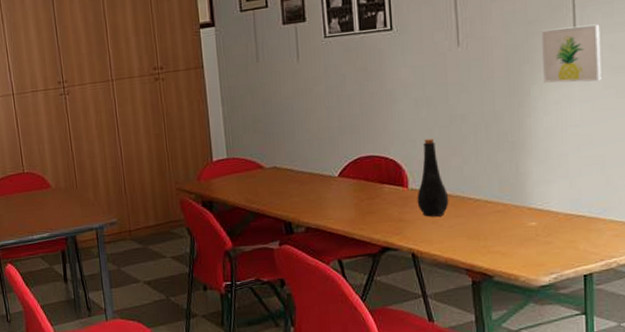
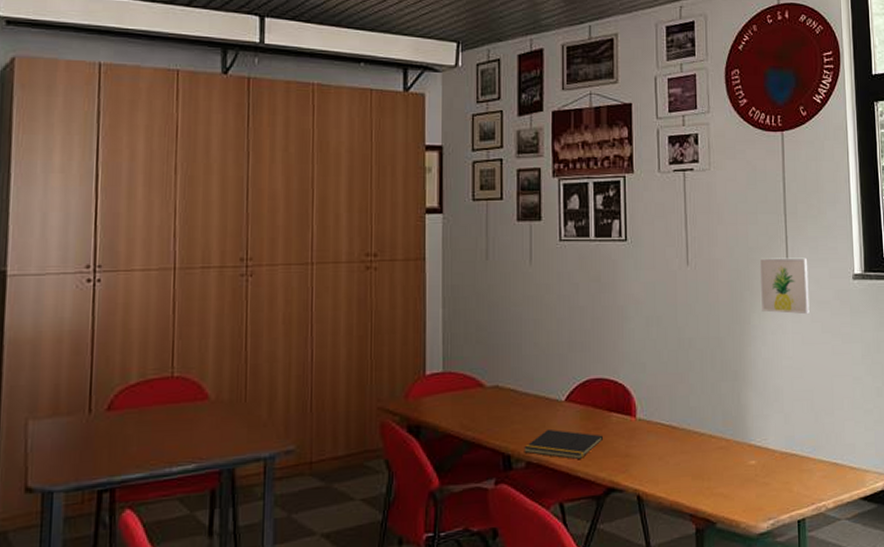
notepad: none [303,200,377,225] -> present [524,429,604,460]
bottle: present [417,139,449,217] -> none [644,363,676,453]

